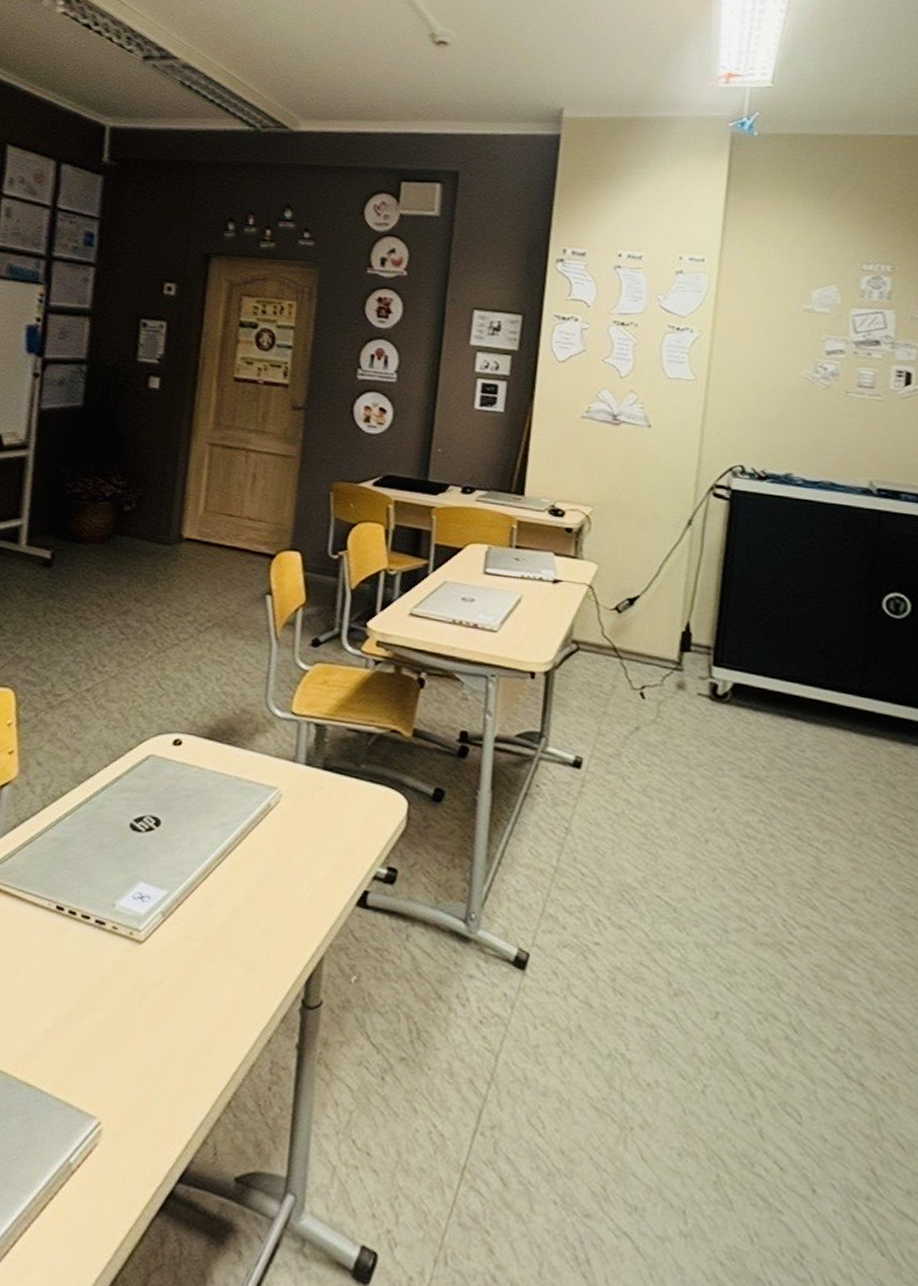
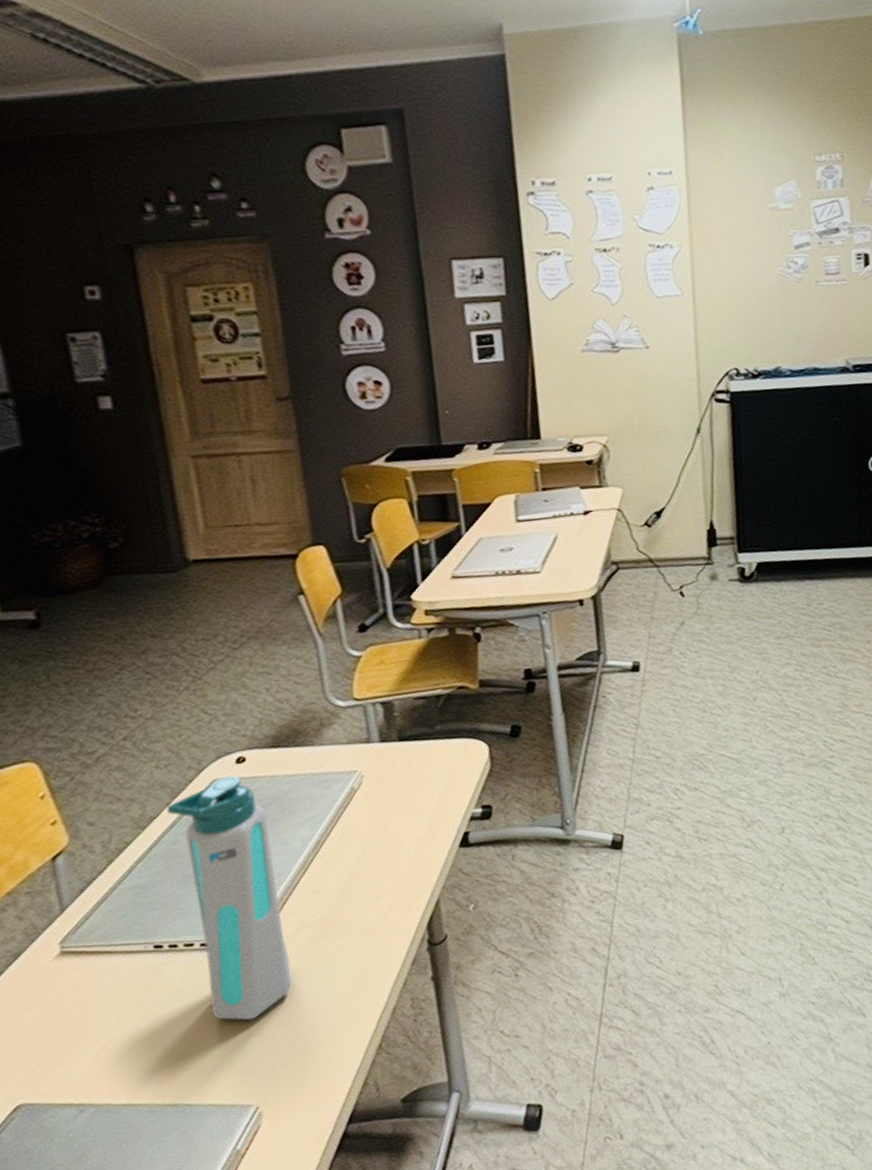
water bottle: none [87,754,186,1022] -> present [166,775,291,1021]

